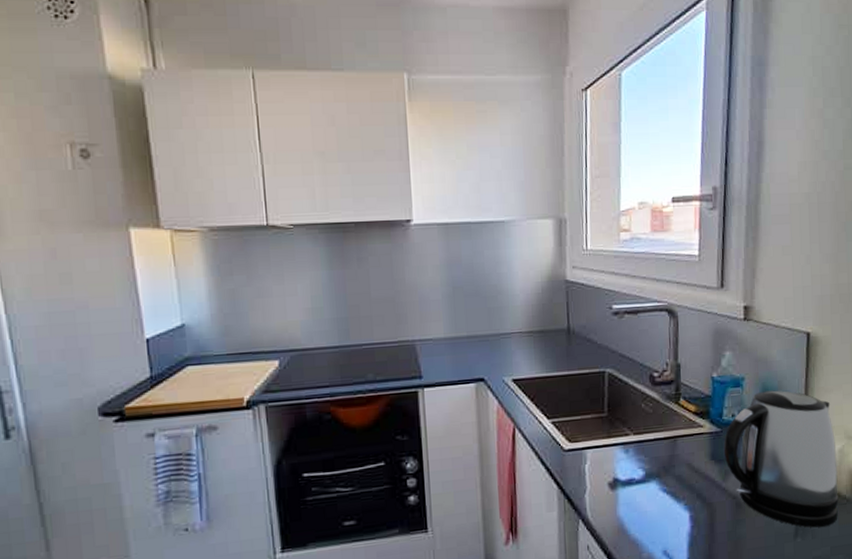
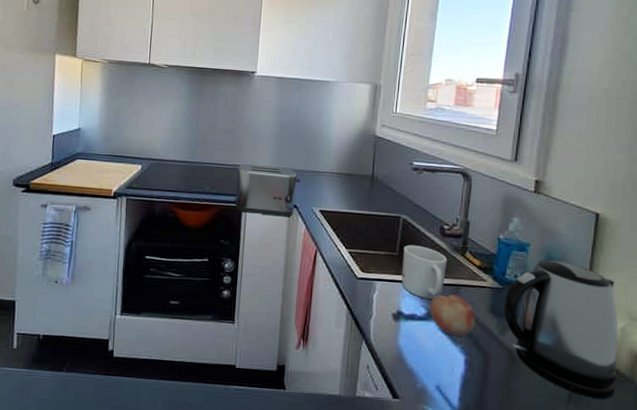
toaster: none [406,334,486,398] -> present [234,163,301,217]
mug: none [612,400,661,460] -> present [402,245,448,300]
fruit: none [647,447,697,493] -> present [429,294,476,336]

